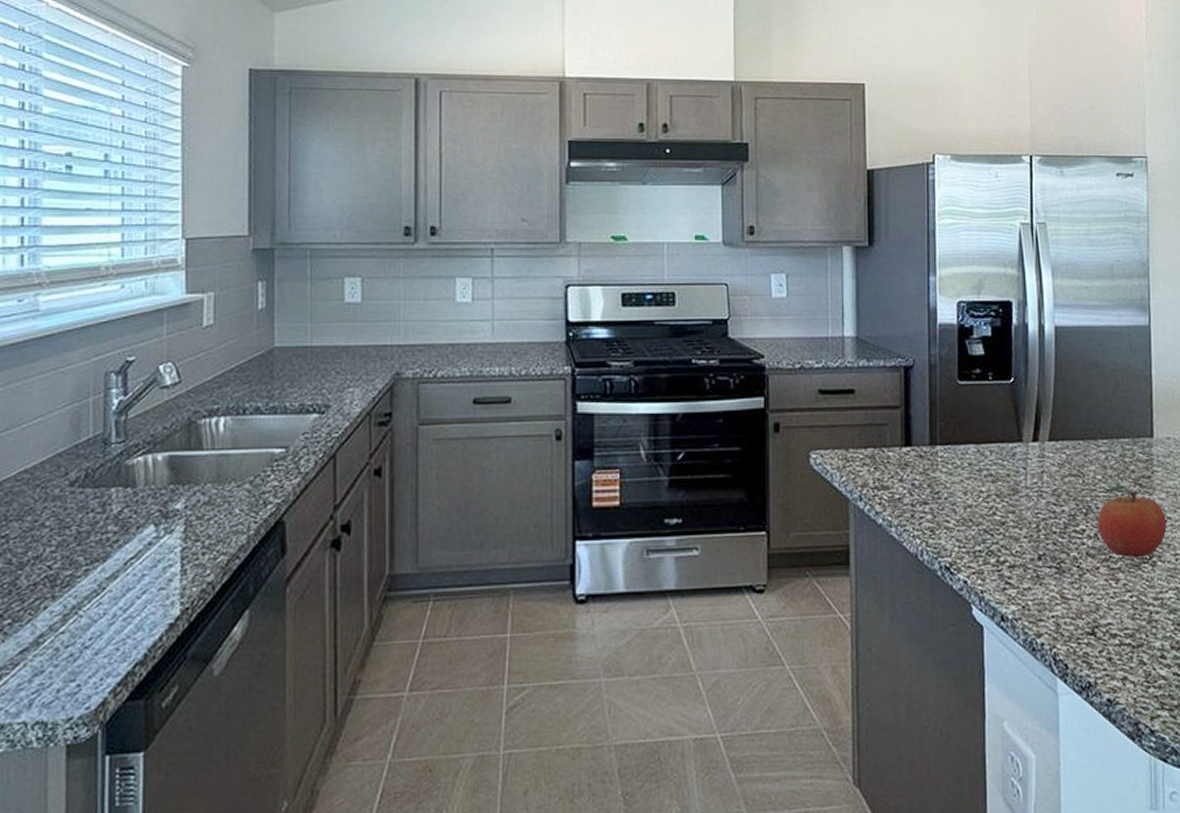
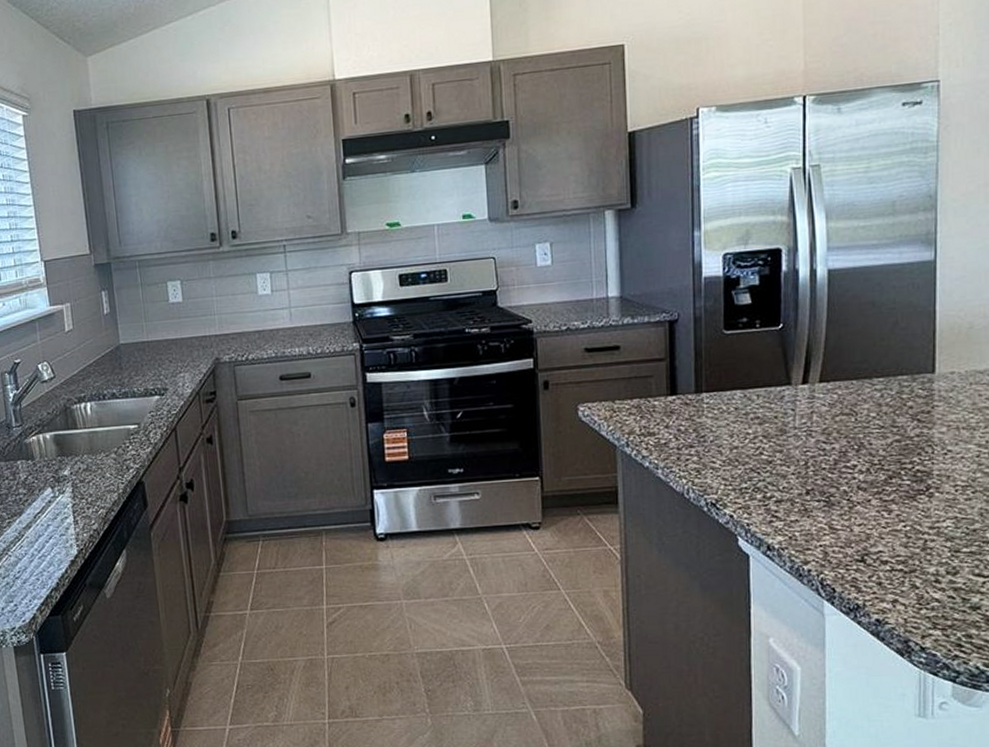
fruit: present [1097,486,1167,558] -> none [870,422,947,490]

